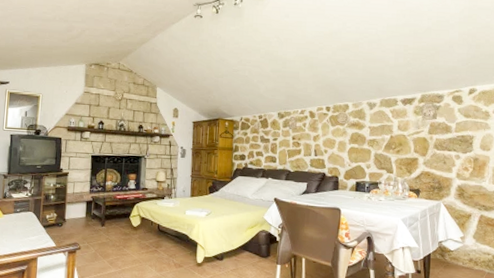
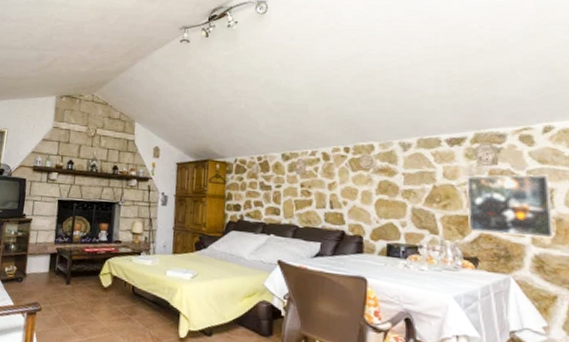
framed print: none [414,125,472,173] -> present [467,174,554,238]

